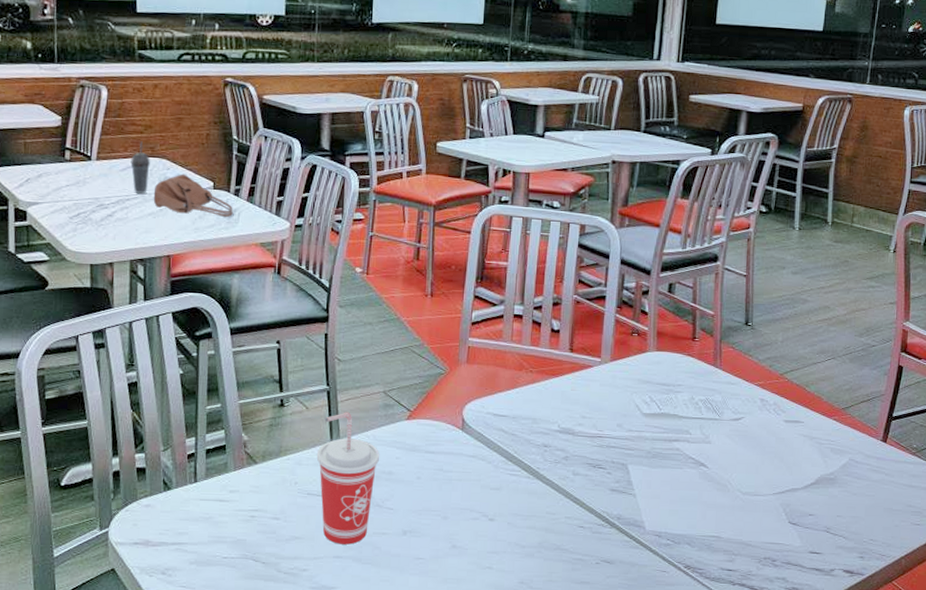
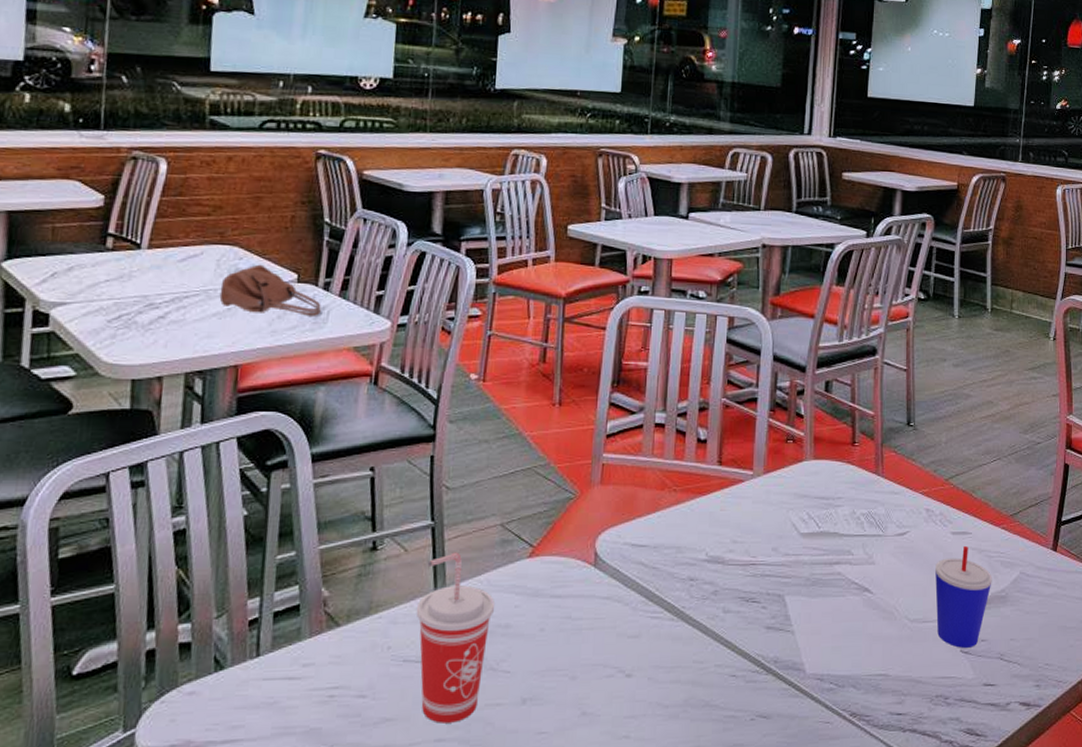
beverage cup: present [130,141,150,194] -> none [192,225,218,289]
beverage cup: none [767,432,822,520] -> present [935,545,992,648]

